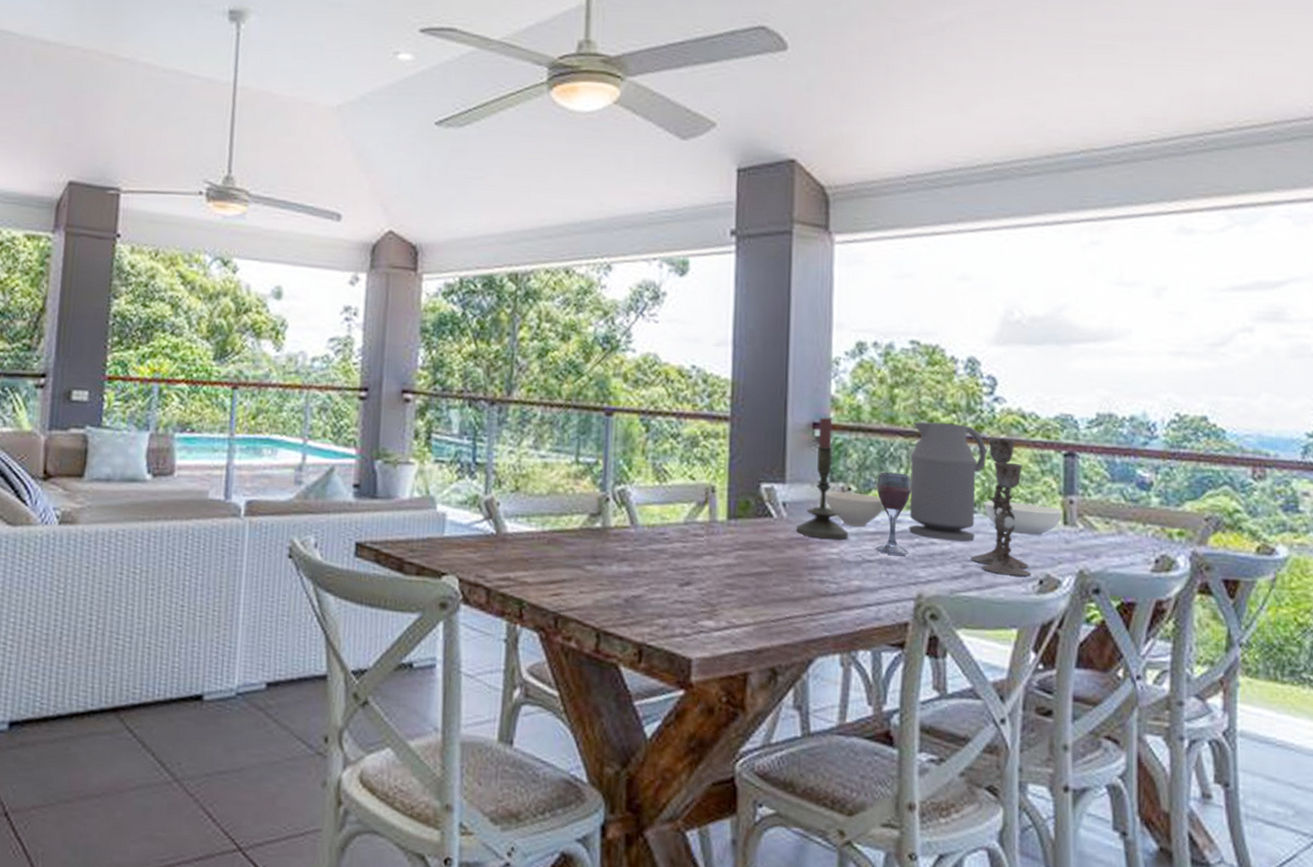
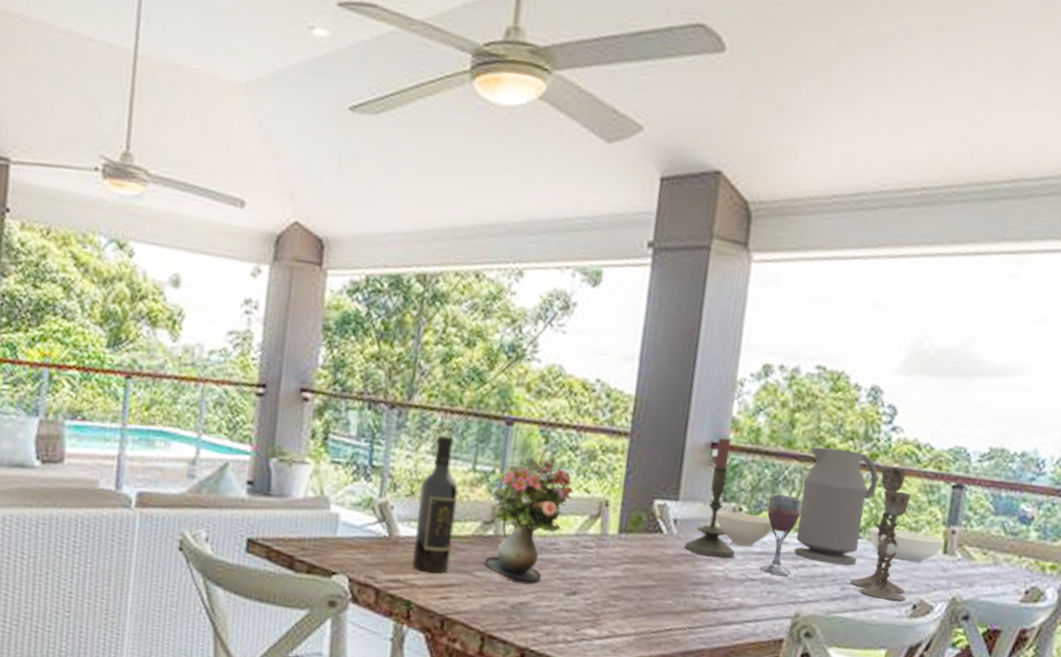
wine bottle: none [521,430,563,569] -> present [412,436,458,574]
bouquet: none [594,441,678,576] -> present [484,453,573,584]

